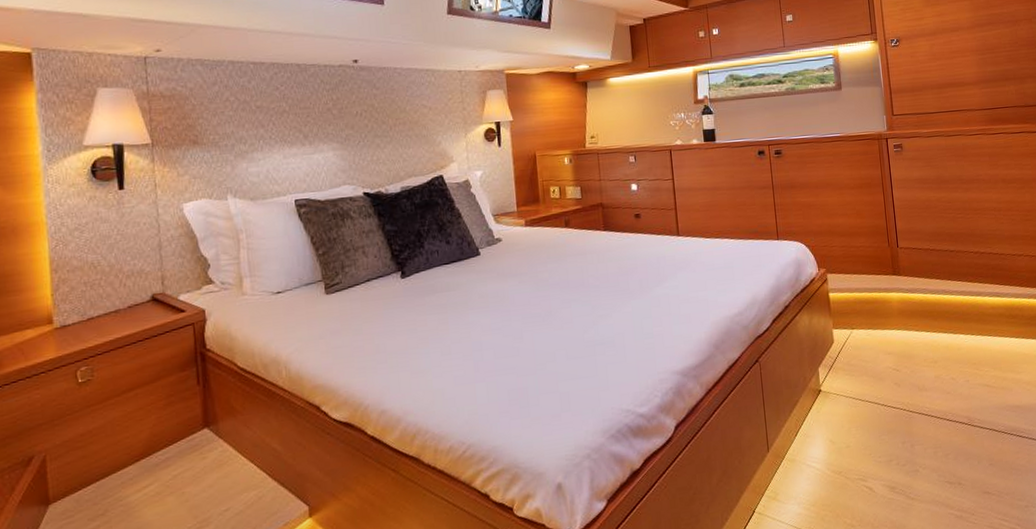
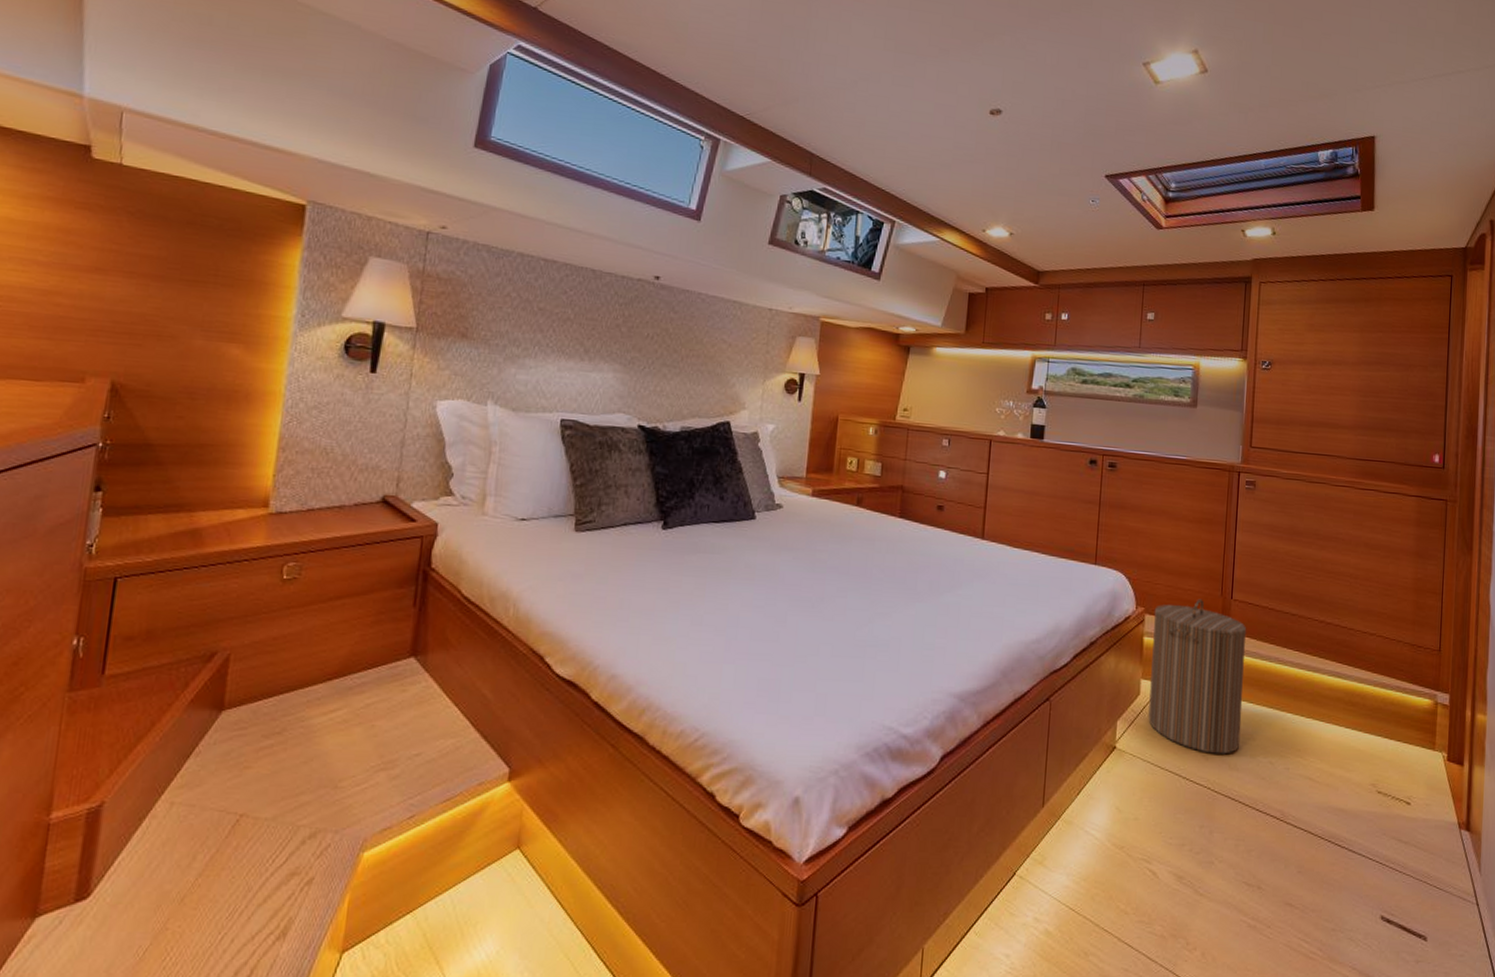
laundry hamper: none [834,252,925,381] -> present [1148,598,1247,754]

